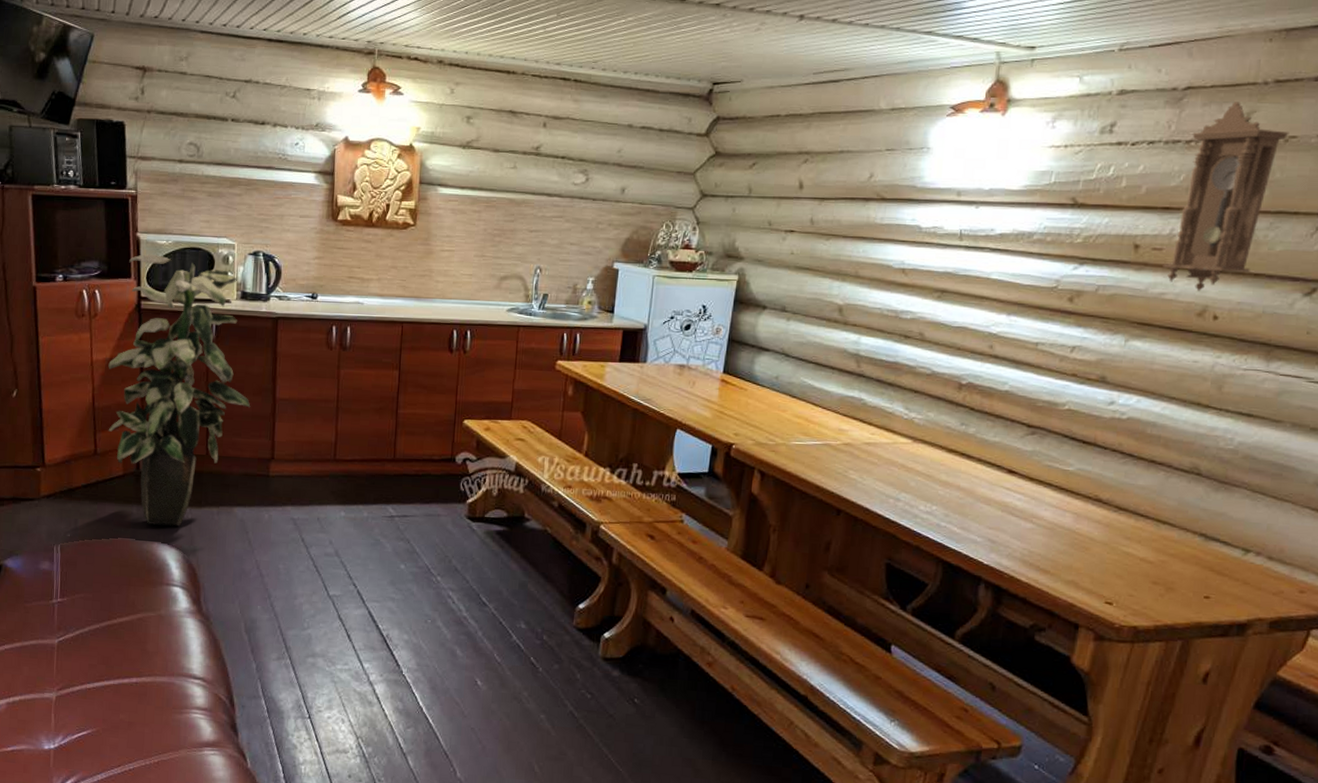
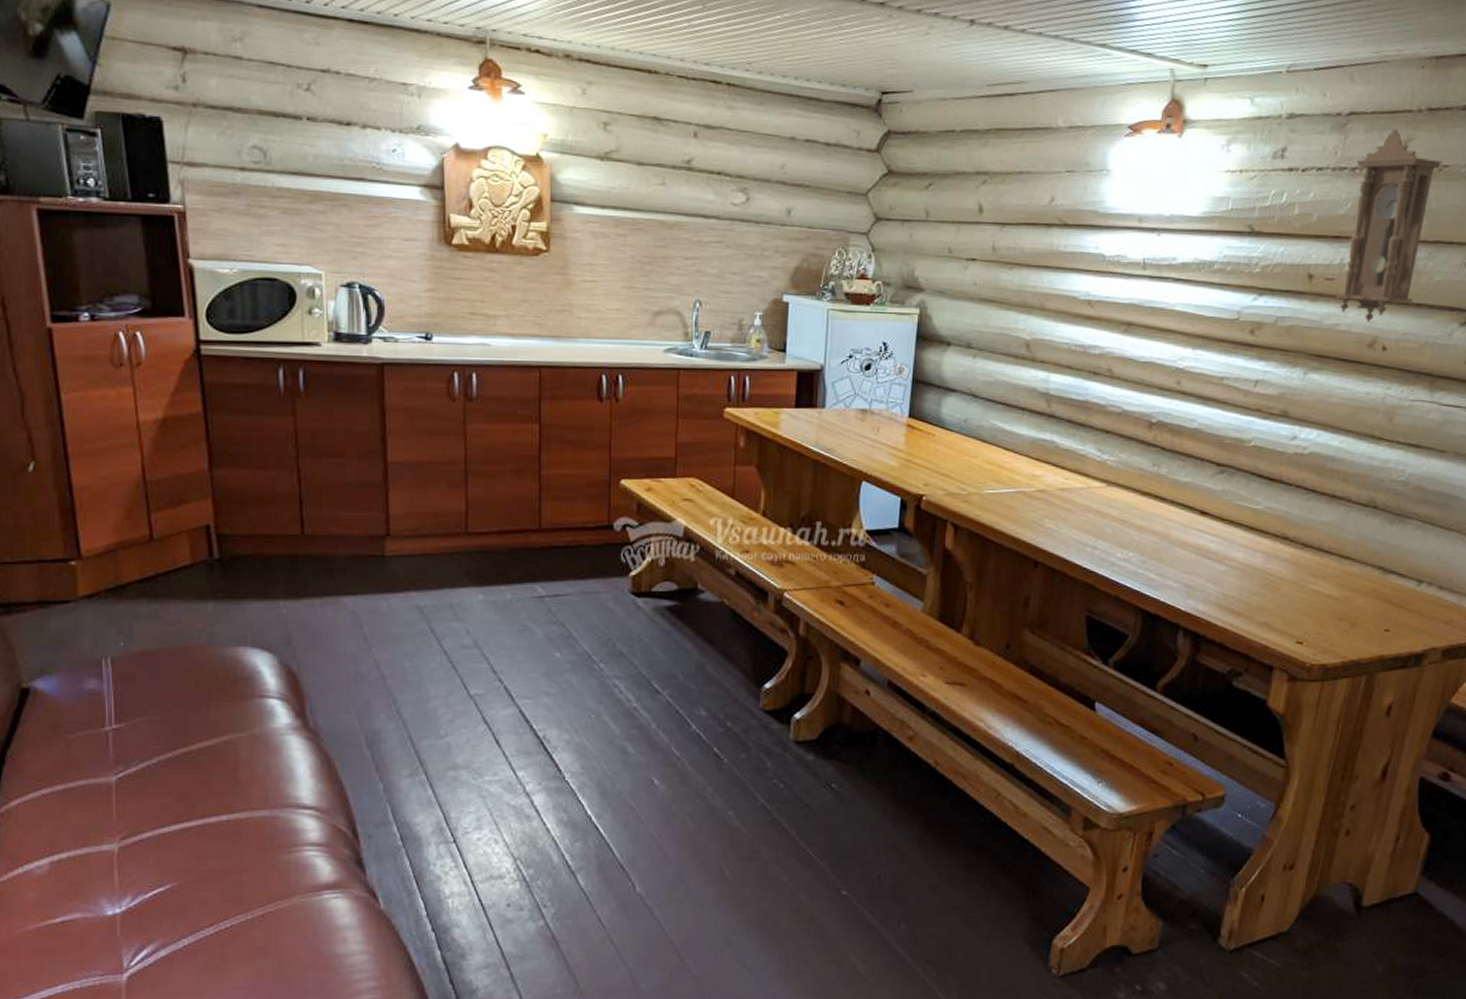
indoor plant: present [108,254,251,526] -> none [161,286,356,624]

